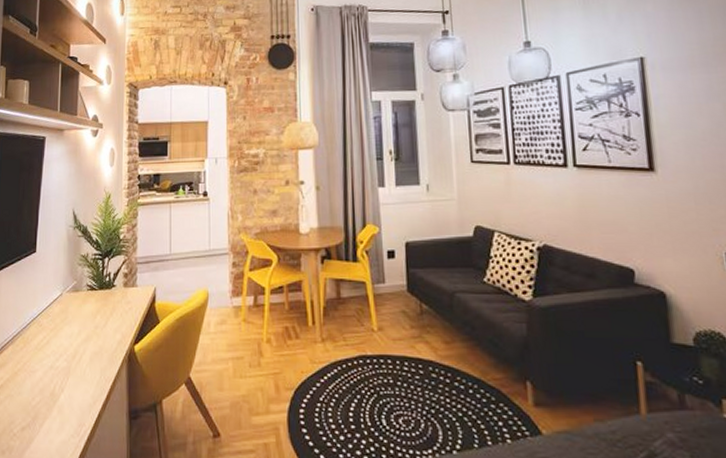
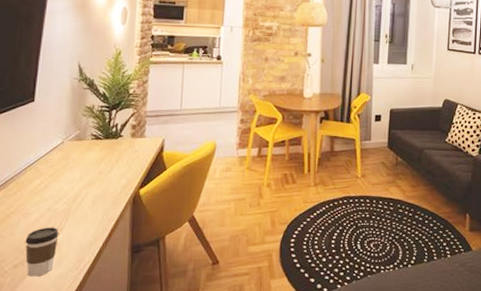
coffee cup: none [31,386,61,442] -> present [25,227,59,277]

